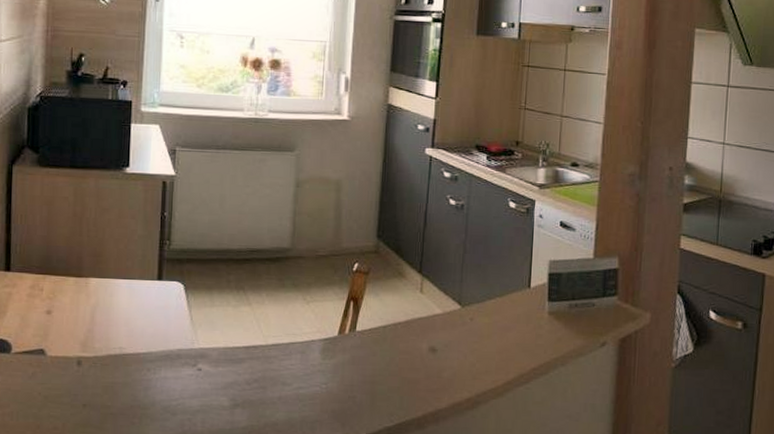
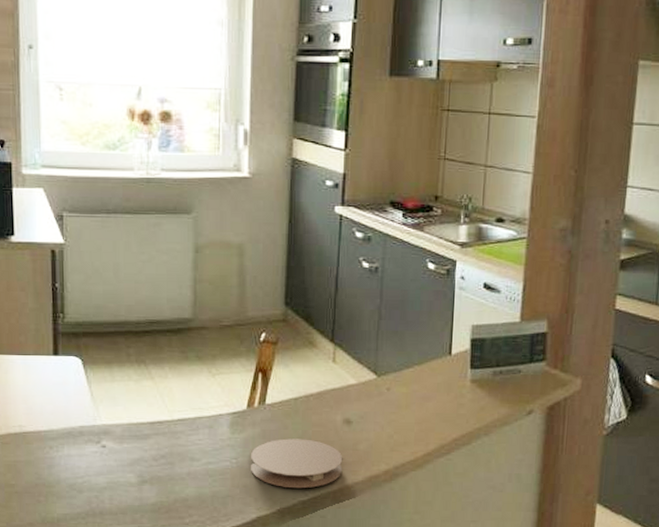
coaster: none [340,365,428,415] -> present [251,438,343,489]

